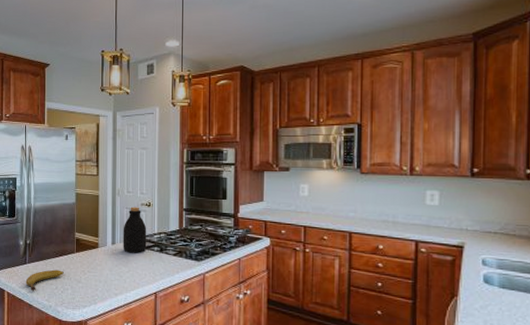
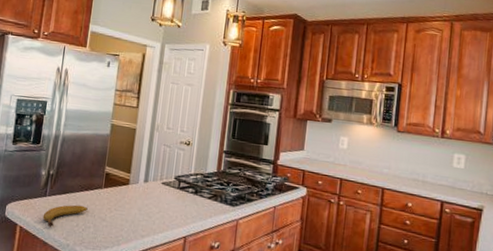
bottle: present [123,207,147,253] -> none [155,144,183,194]

